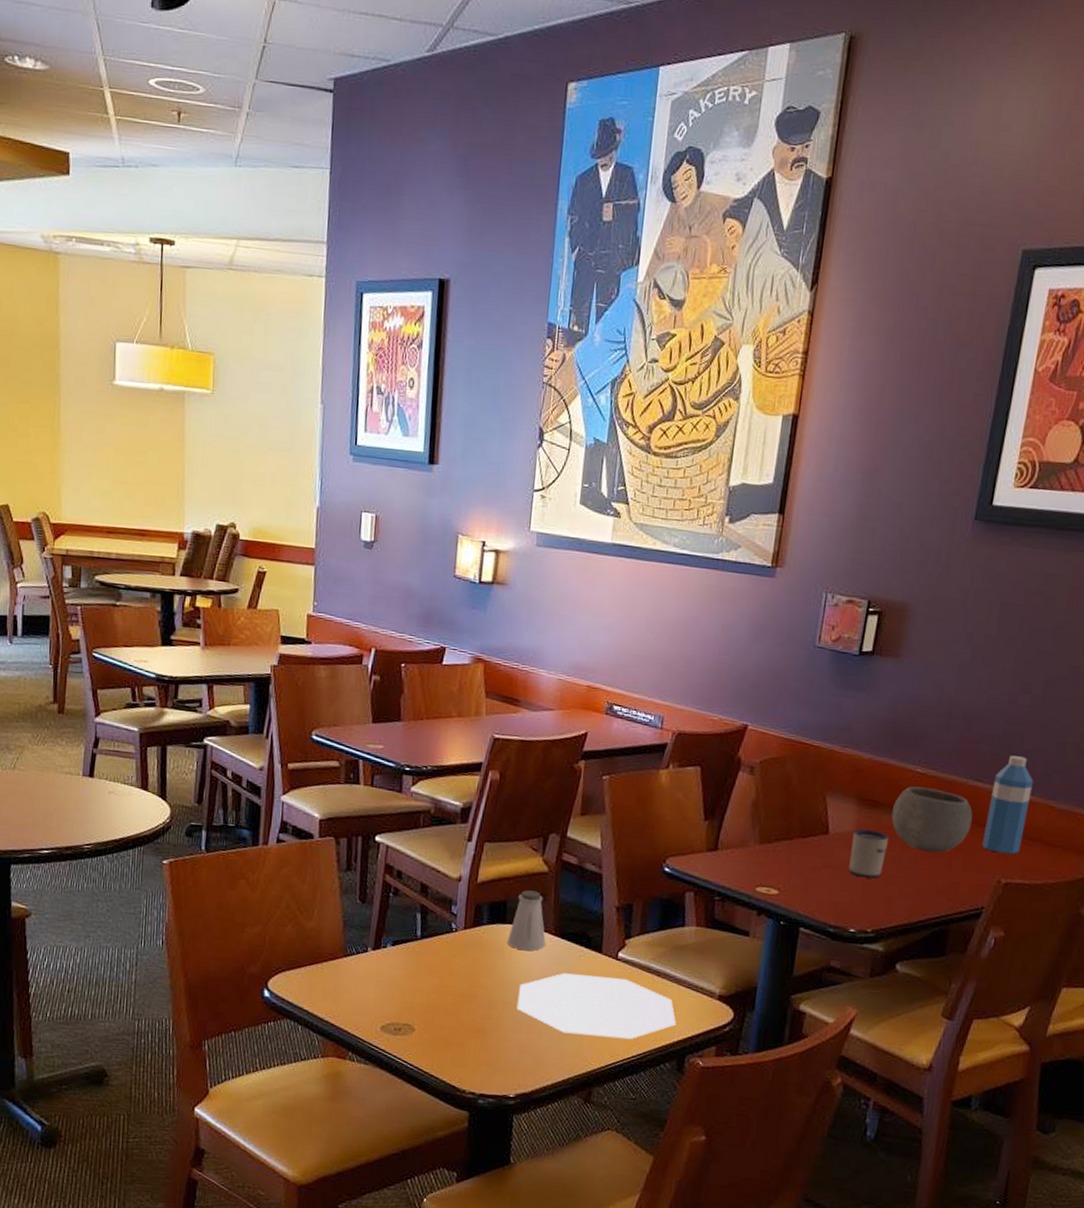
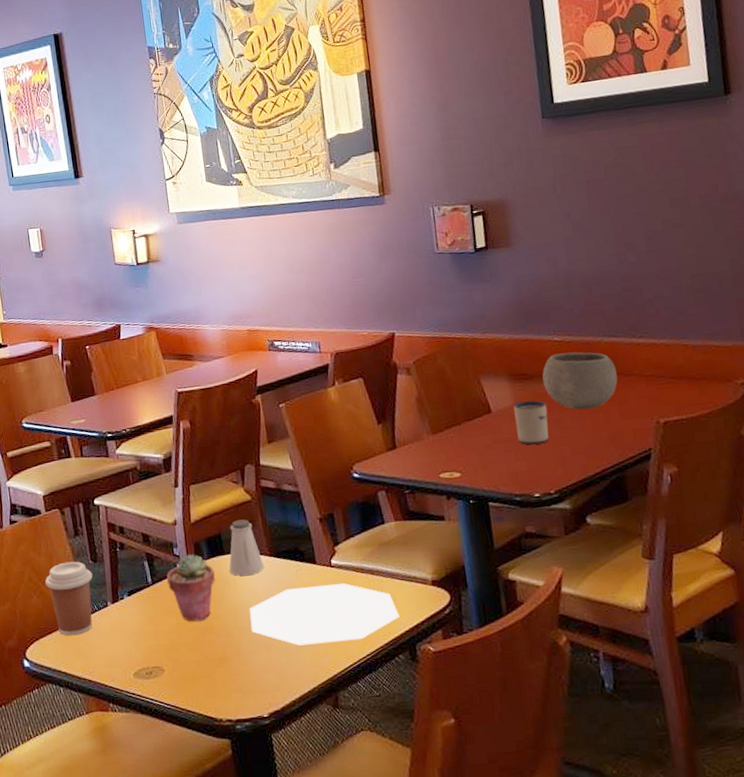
coffee cup: none [304,896,358,975] -> present [45,561,93,636]
potted succulent: none [437,915,491,987] -> present [167,554,215,621]
water bottle: present [981,755,1034,854] -> none [625,307,669,397]

